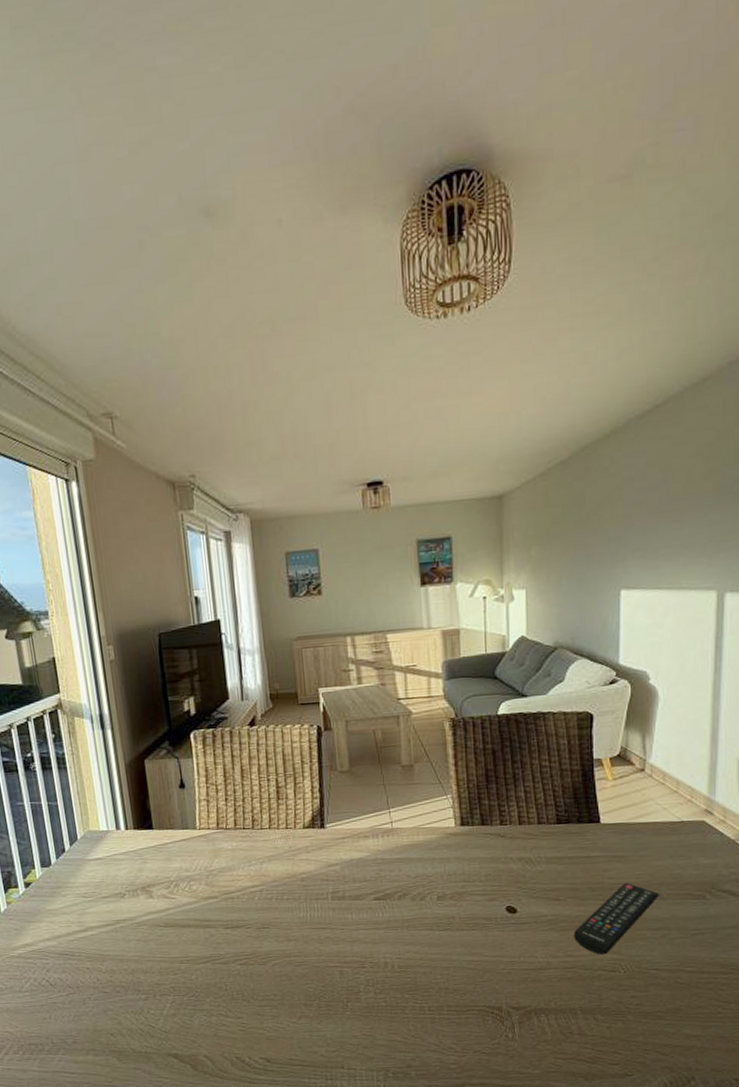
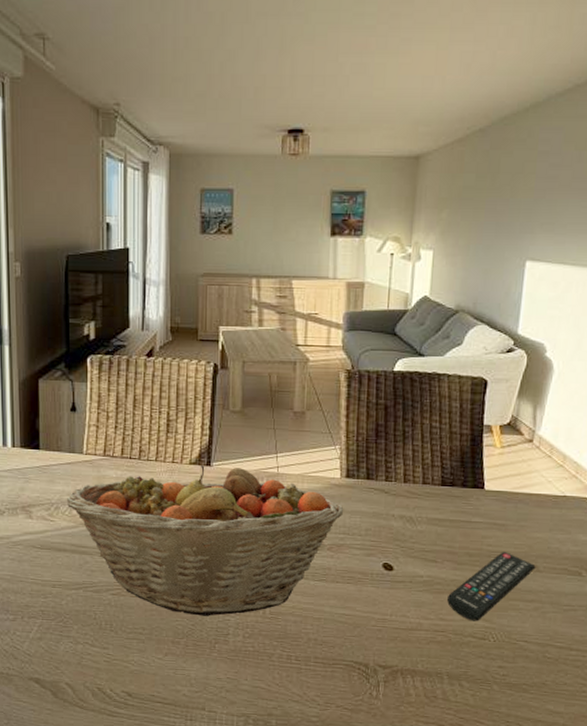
fruit basket: none [185,827,462,977] -> present [67,464,344,616]

